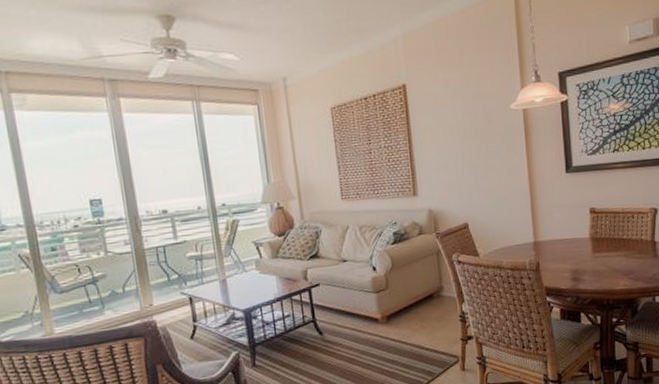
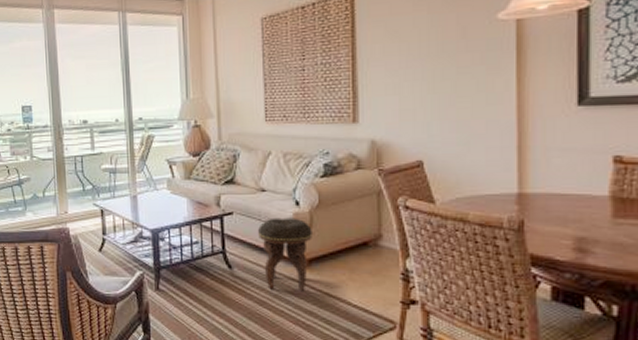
footstool: none [342,281,389,347] -> present [257,217,312,291]

